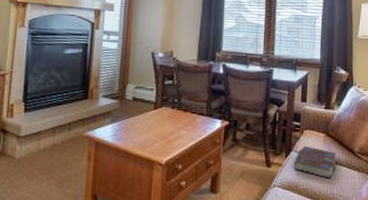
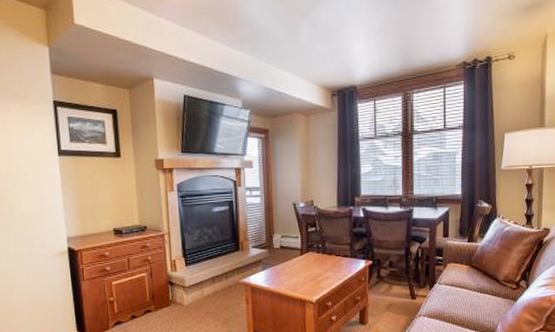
book: present [293,145,337,179] -> none [438,277,482,306]

